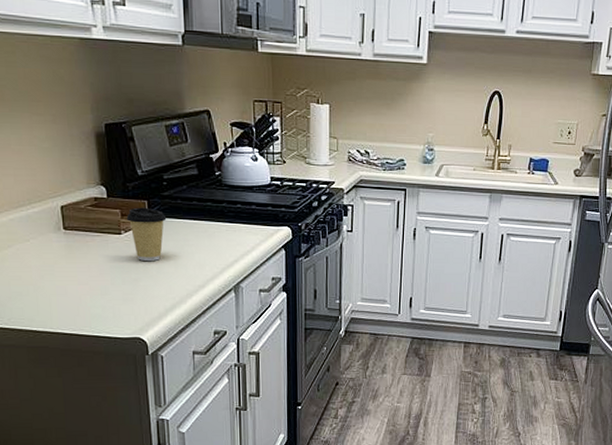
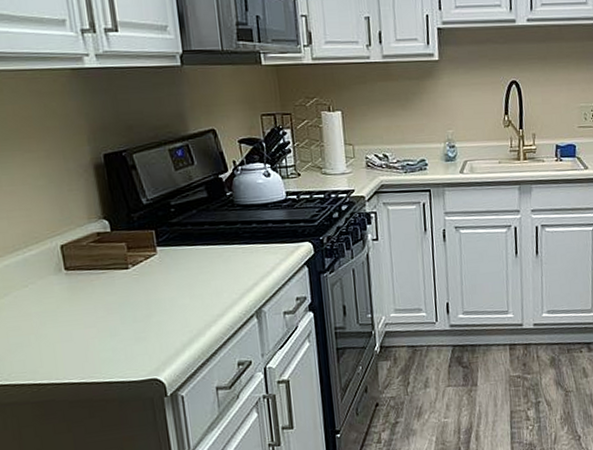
coffee cup: present [126,207,167,262] -> none [133,237,177,295]

